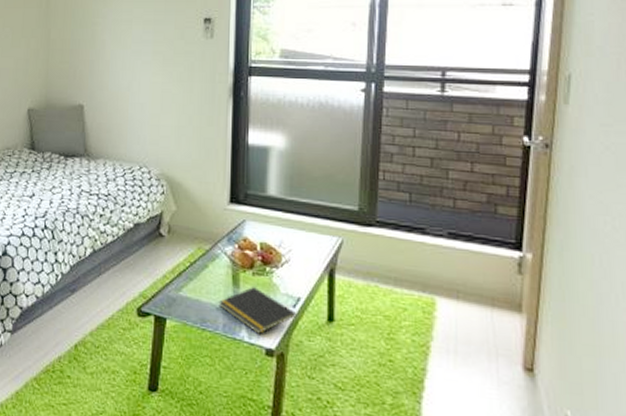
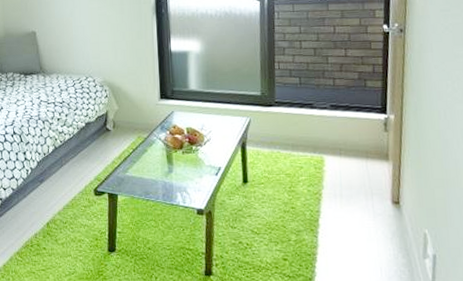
notepad: present [219,287,297,334] -> none [158,163,219,199]

